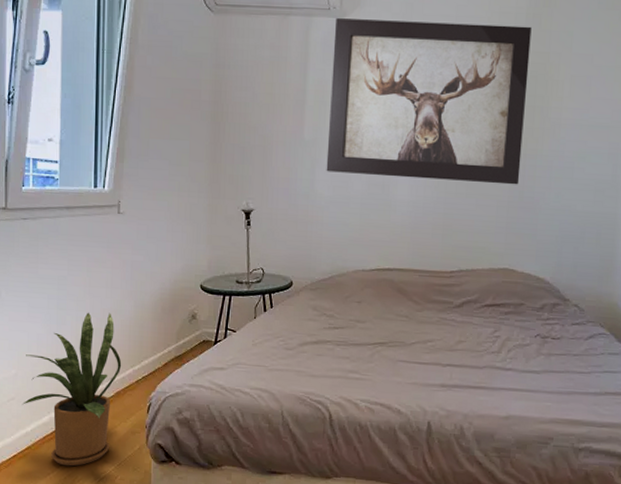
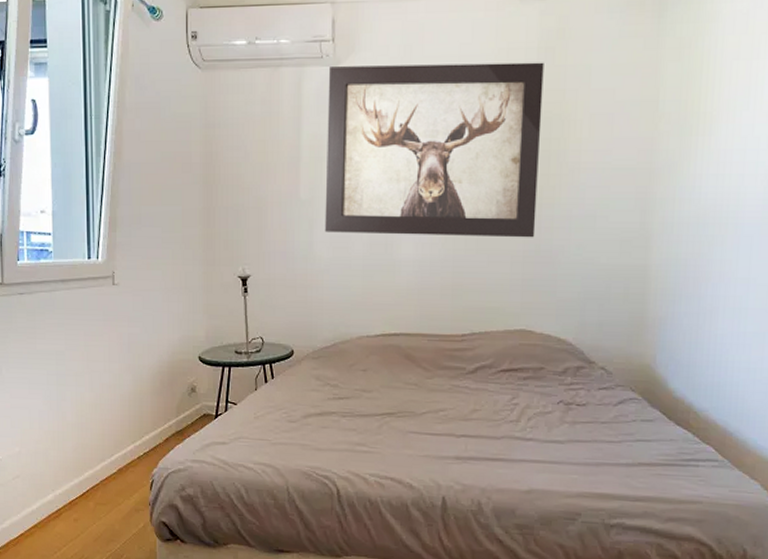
house plant: present [21,312,122,467] -> none [26,387,123,545]

